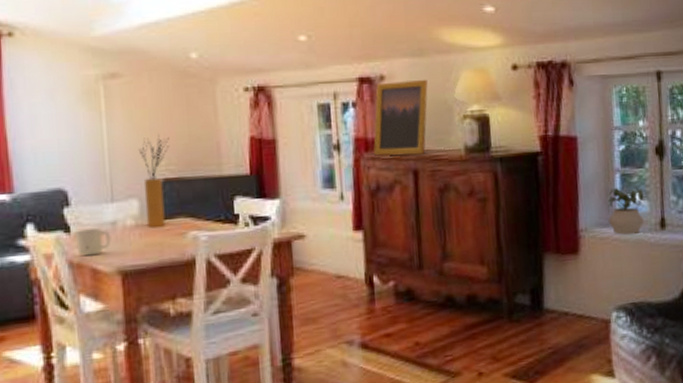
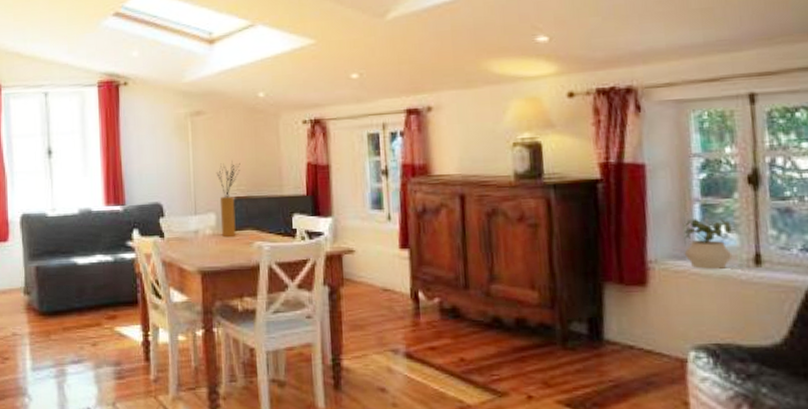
mug: present [75,228,111,257] -> none [168,235,194,257]
picture frame: present [373,79,428,156] -> none [420,109,476,181]

